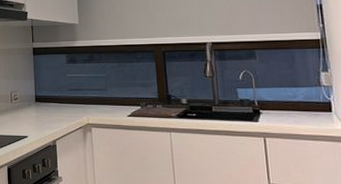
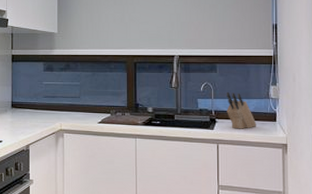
knife block: none [269,79,309,121] -> present [226,91,257,129]

